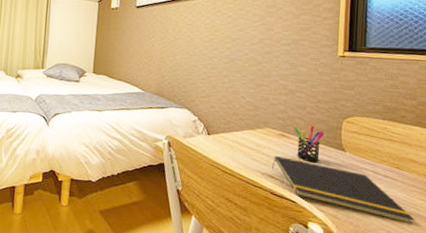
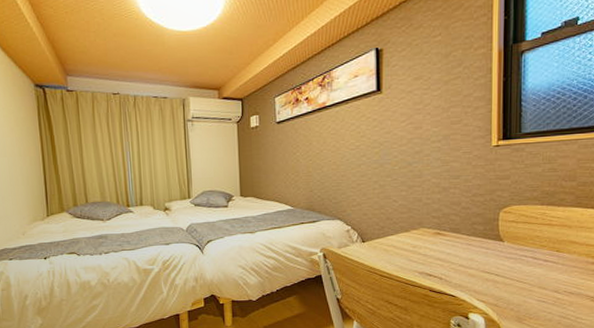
notepad: present [272,155,415,225] -> none [430,254,576,304]
pen holder: present [294,125,324,163] -> none [449,220,481,257]

